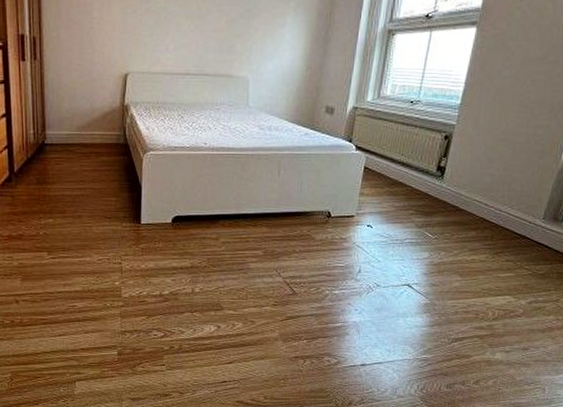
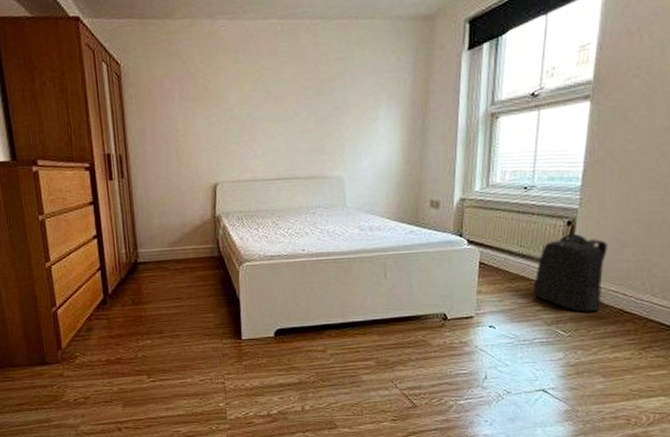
backpack: none [408,147,477,218] -> present [532,233,608,312]

